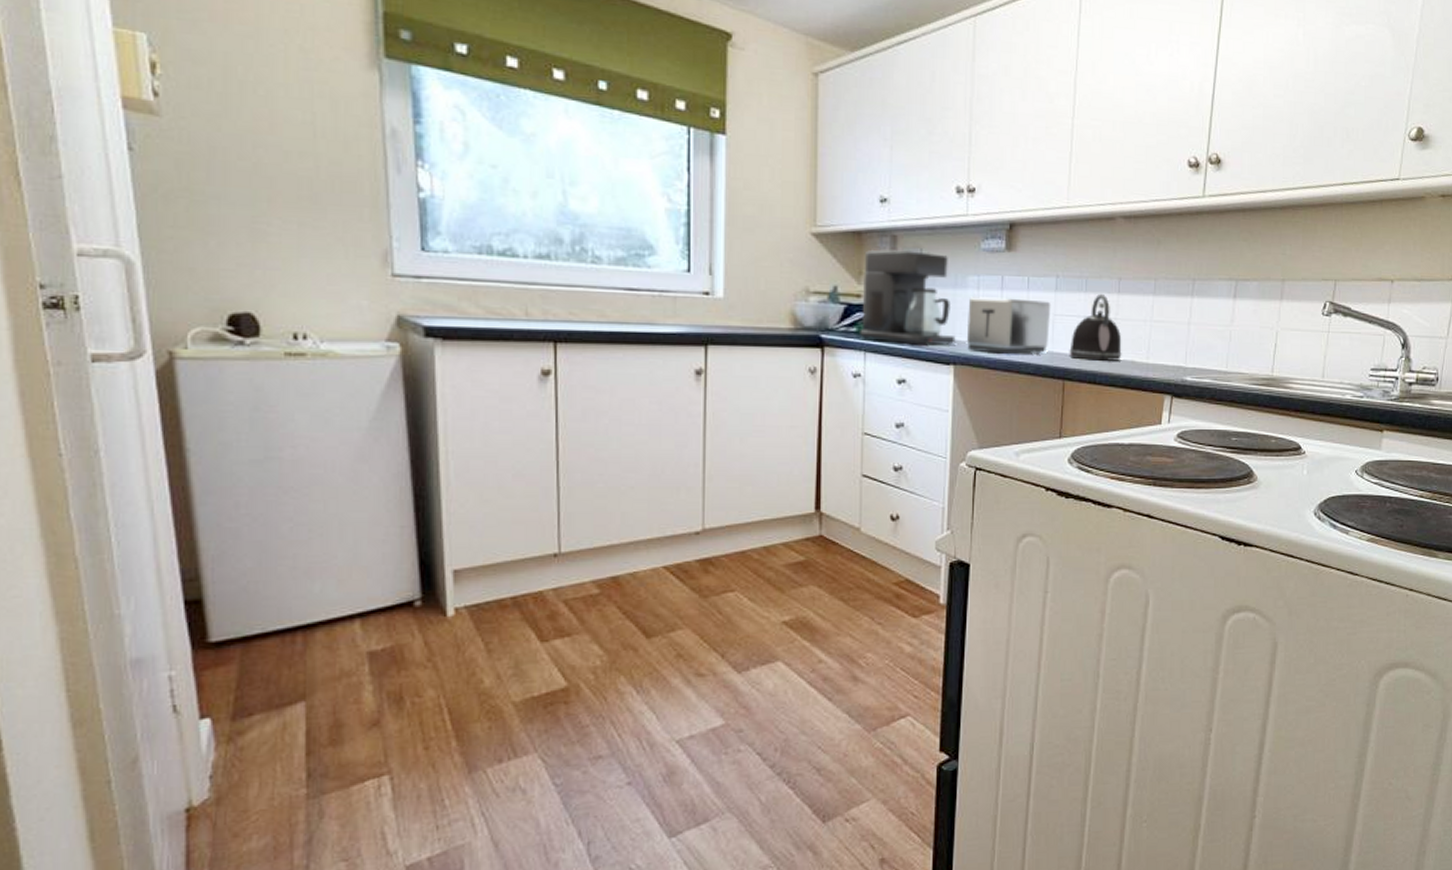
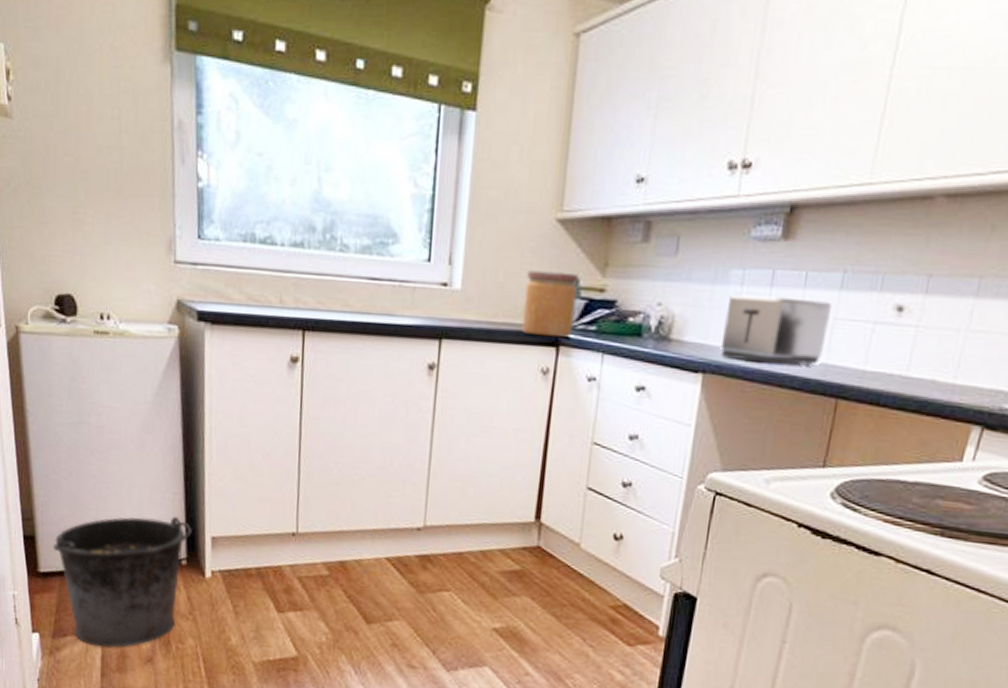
bucket: none [231,552,427,721] -> present [53,516,192,647]
jar: none [787,279,836,340] -> present [522,270,578,338]
coffee maker: present [860,249,956,345] -> none [599,237,710,350]
kettle: present [1069,293,1122,361] -> none [848,293,923,380]

